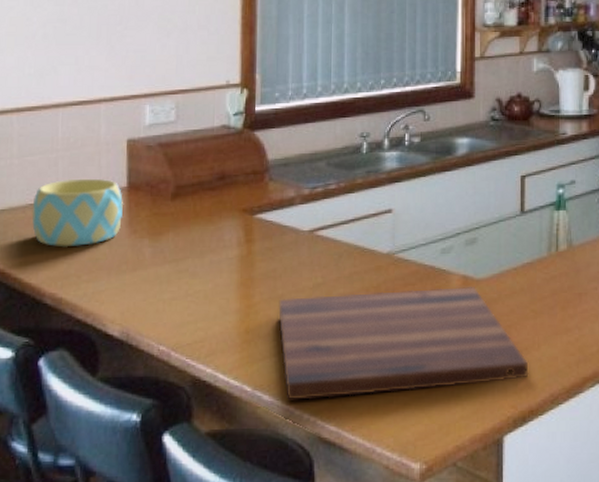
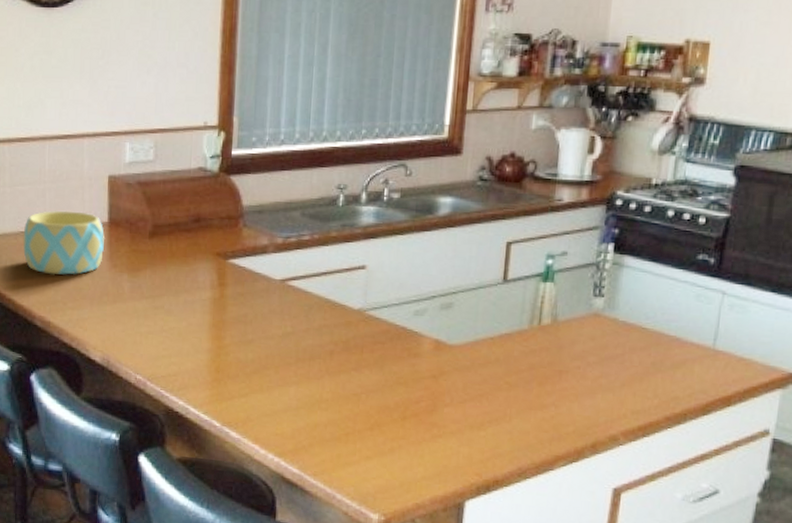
cutting board: present [278,286,529,400] -> none [247,343,497,449]

